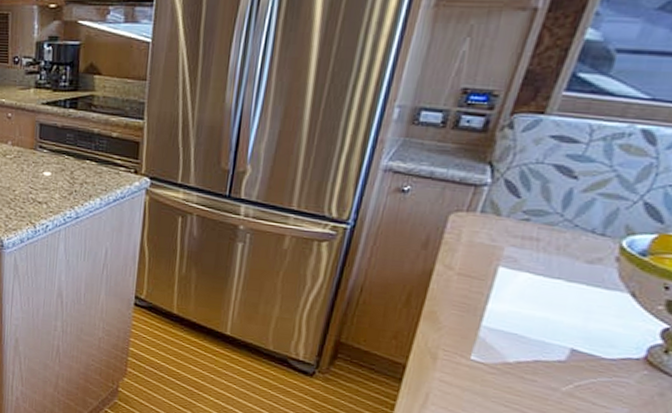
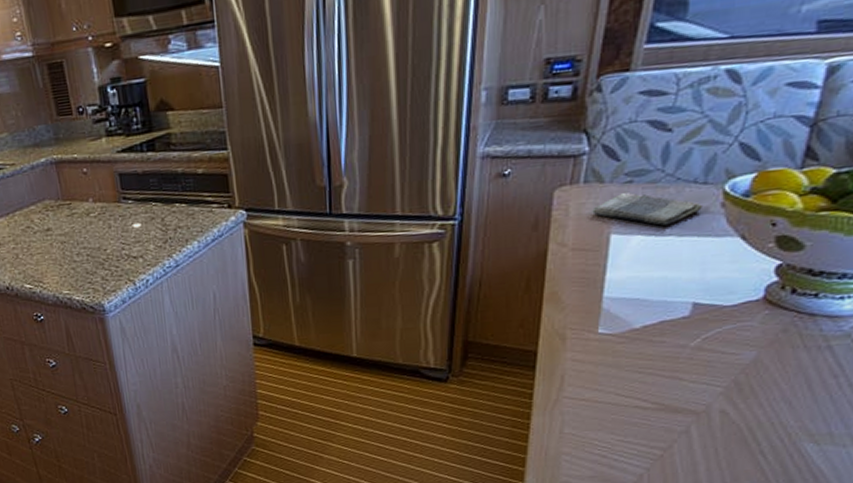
dish towel: none [484,228,598,268] -> present [592,191,704,225]

